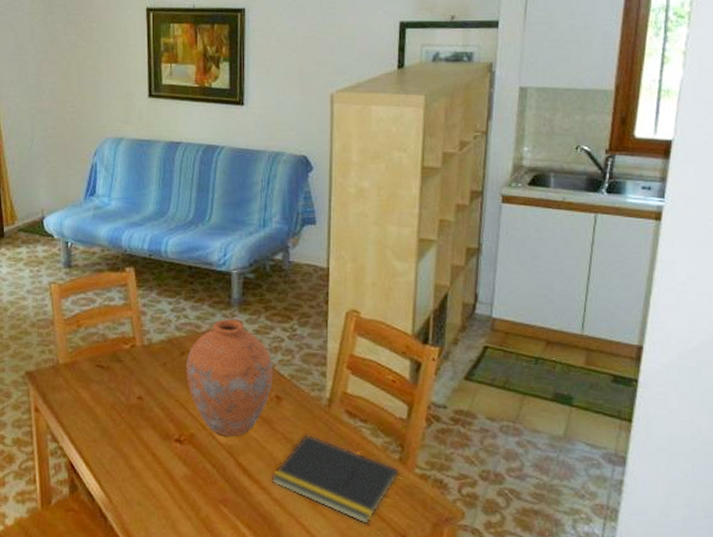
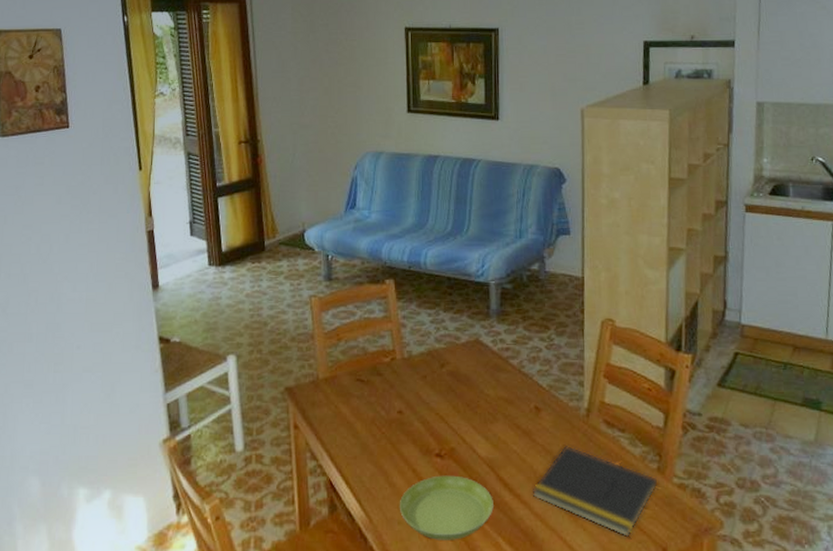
saucer: none [138,460,232,522] -> present [399,475,493,540]
vase: present [186,319,274,437] -> none [445,330,532,450]

